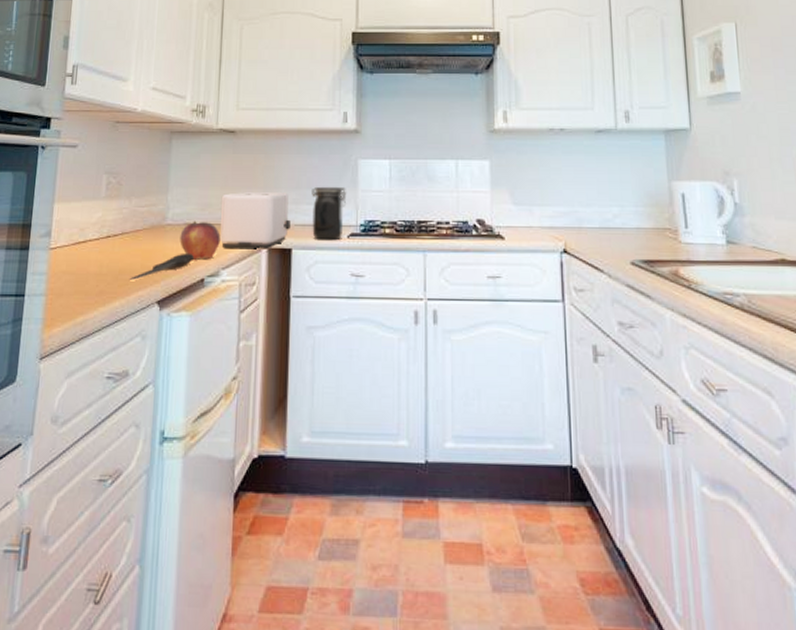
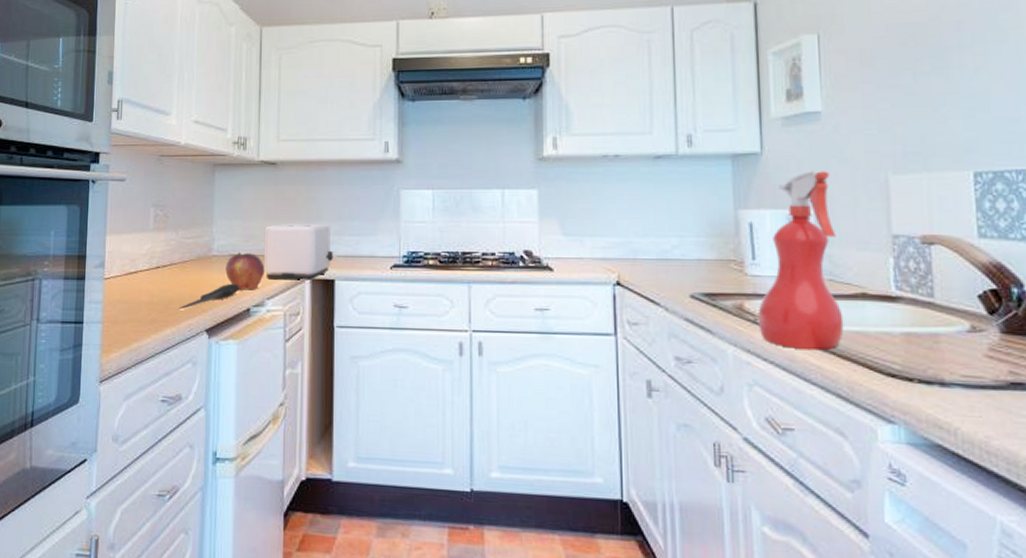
jar: present [312,186,347,241] -> none [354,217,390,272]
spray bottle: none [691,146,768,314] -> present [757,171,844,351]

